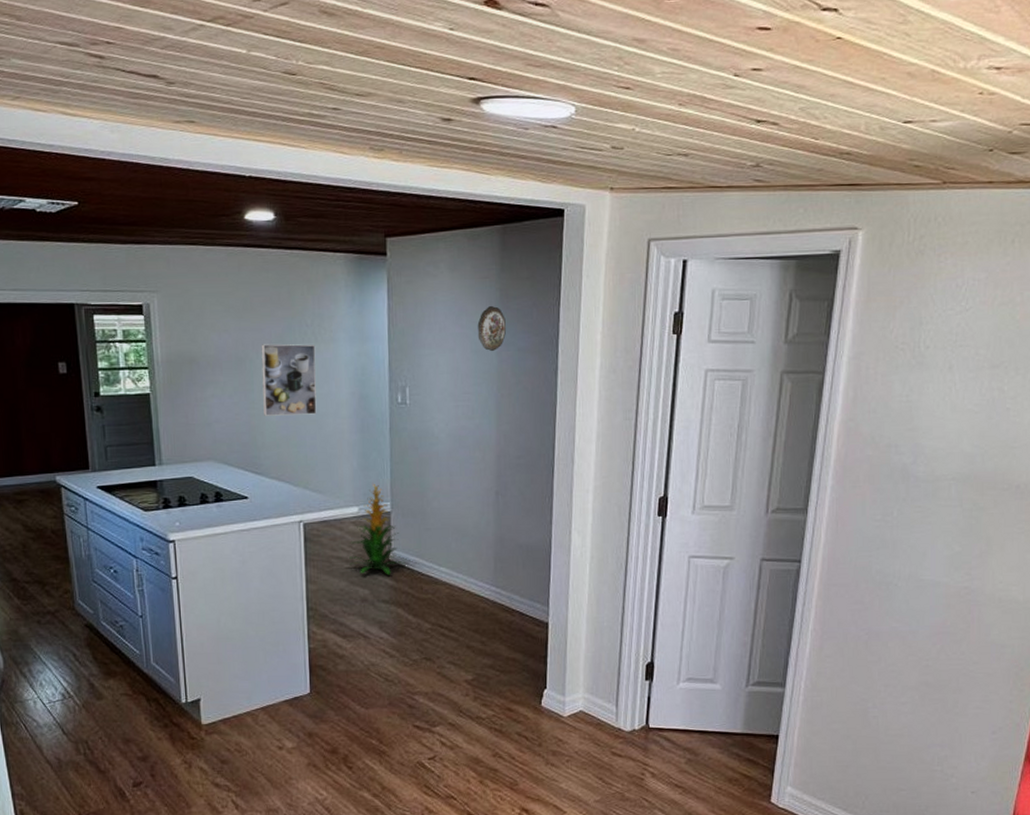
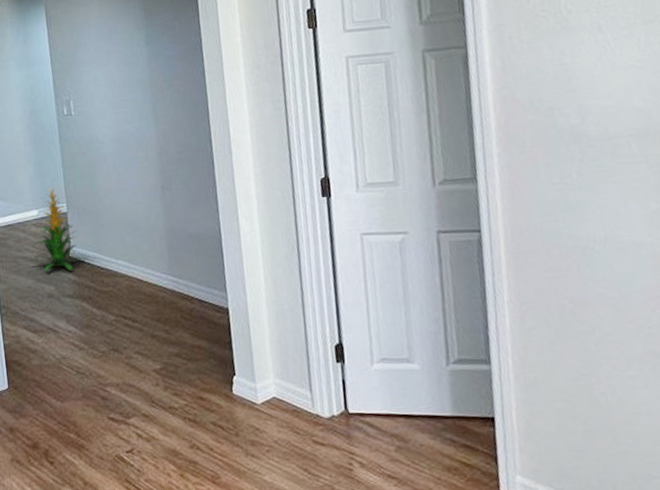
decorative plate: present [477,306,506,351] -> none [127,24,154,62]

